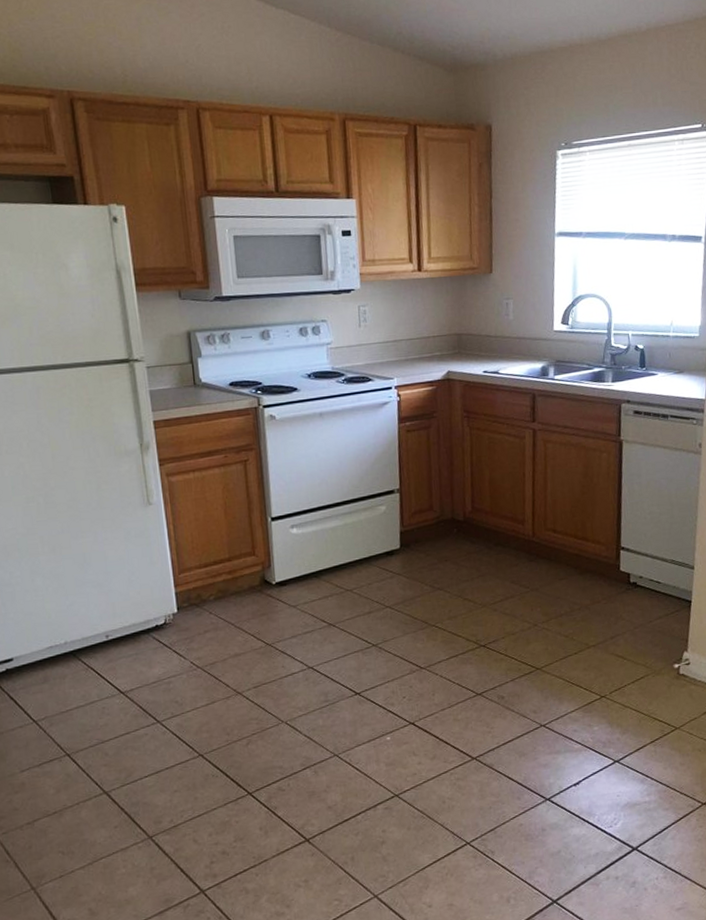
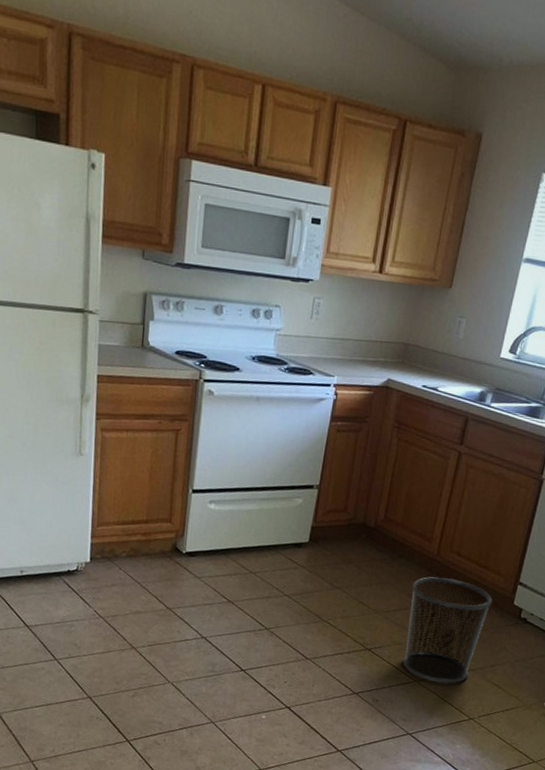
trash can: none [513,557,598,667] -> present [402,577,492,684]

